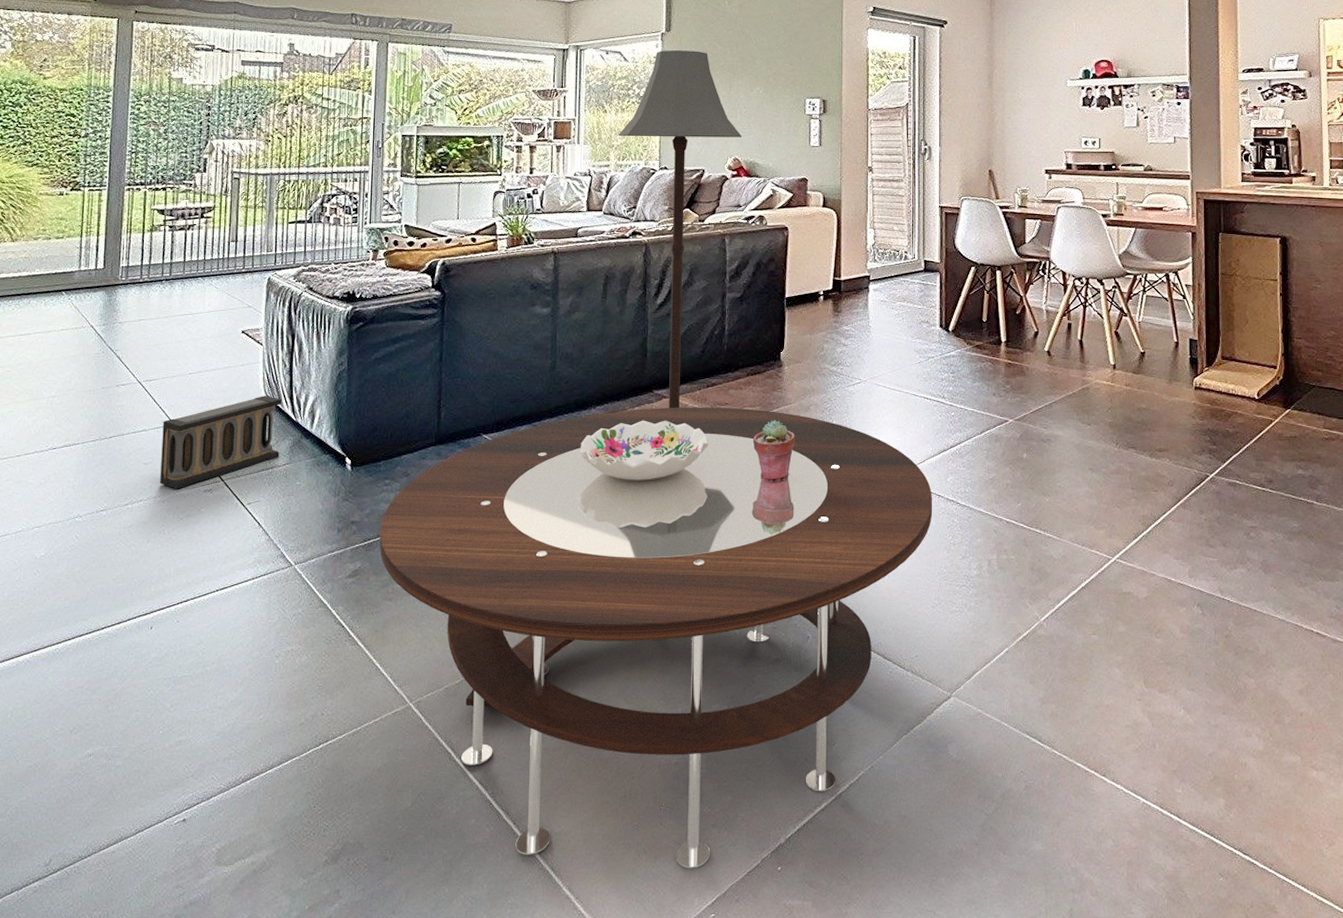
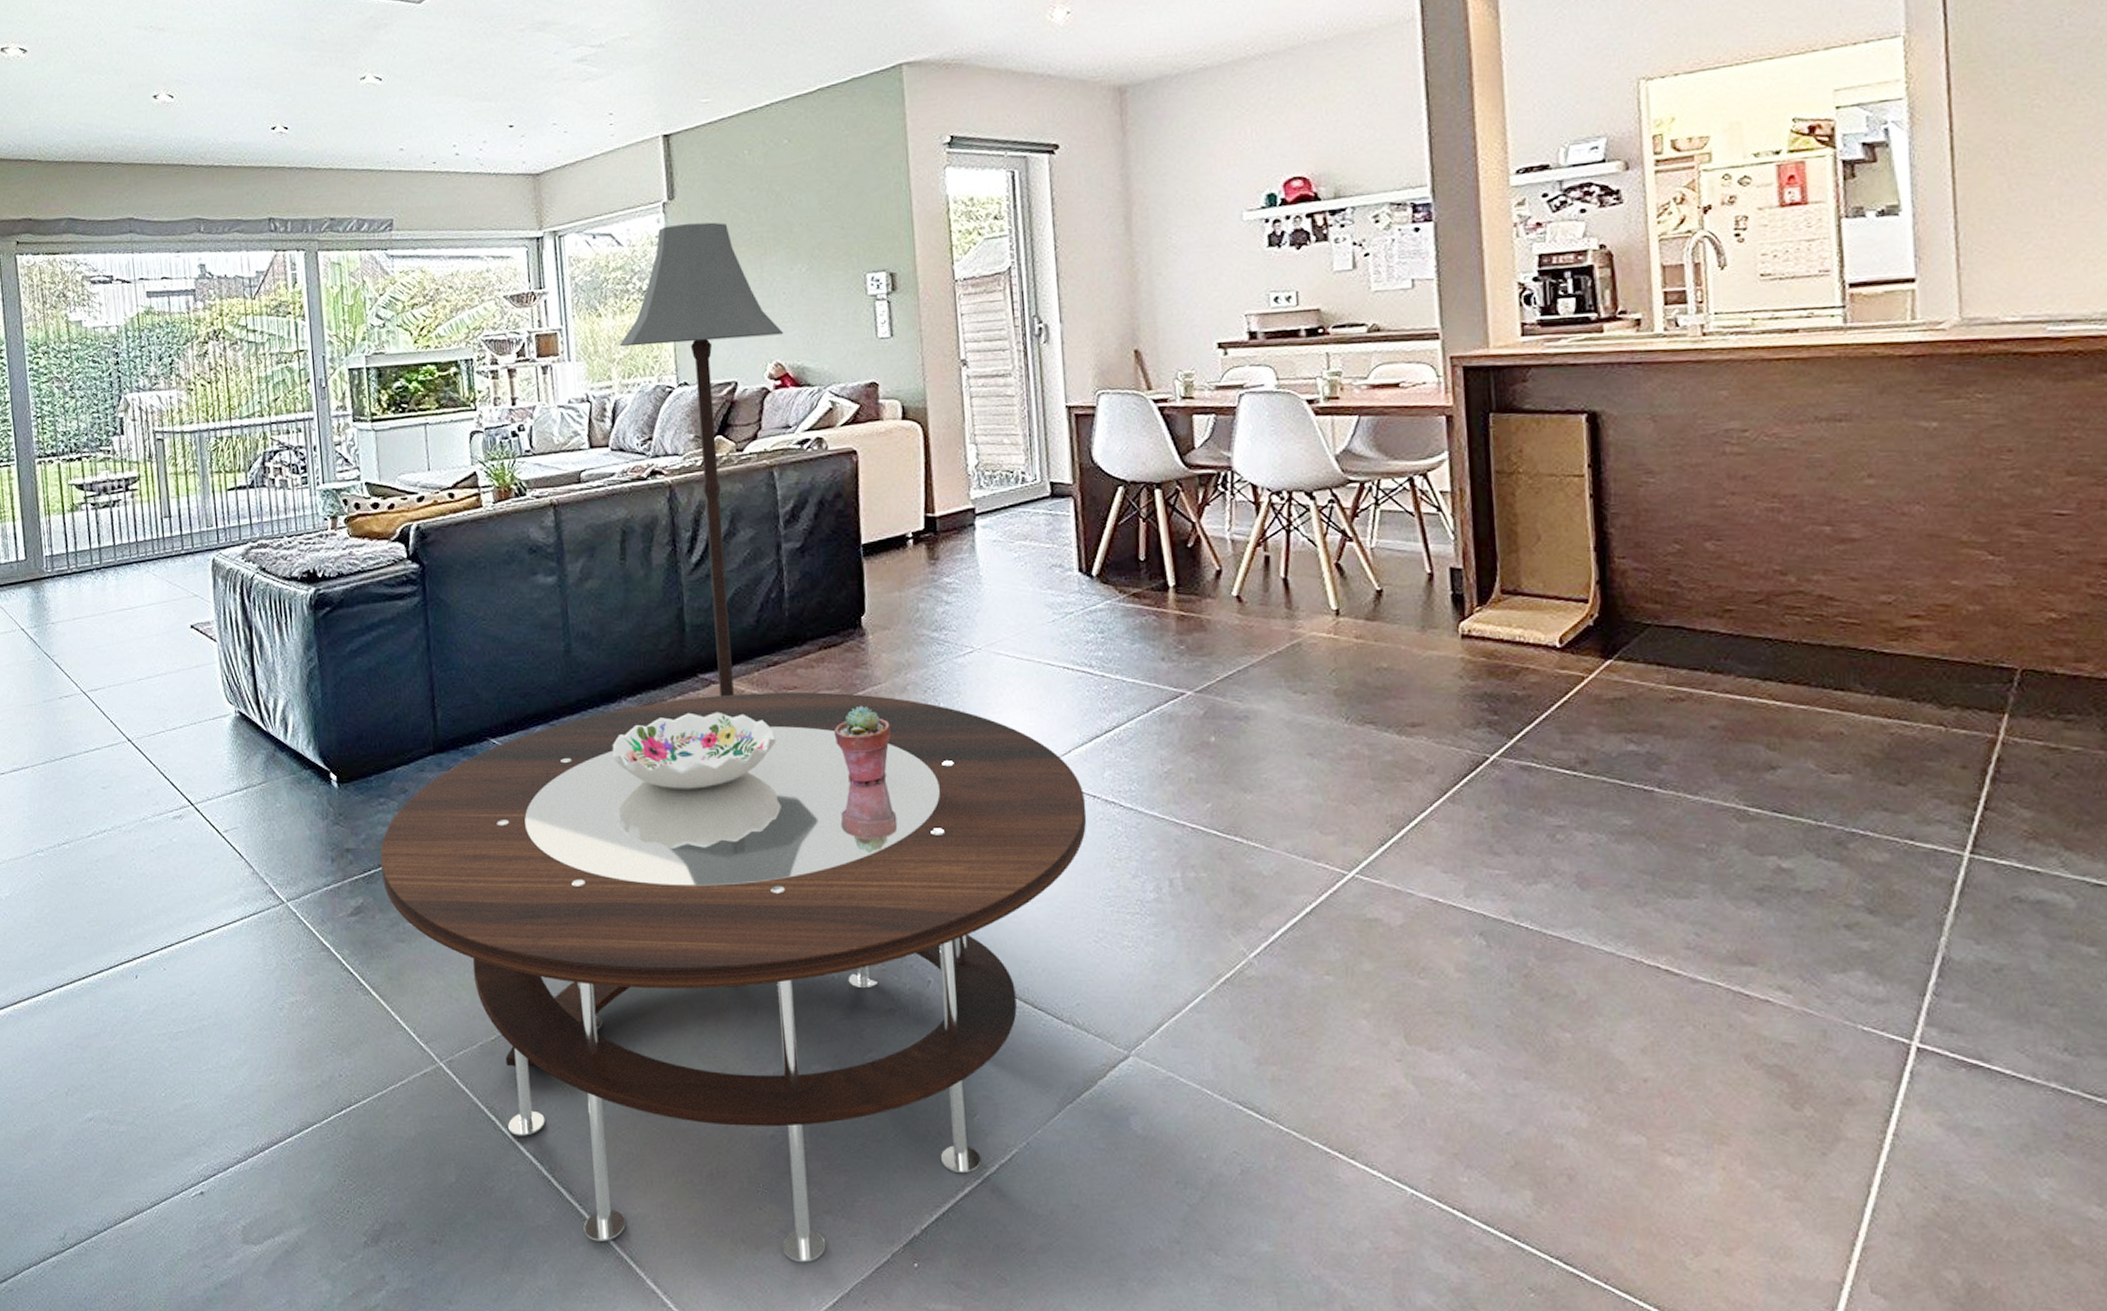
speaker: present [160,396,282,489] -> none [116,702,253,817]

